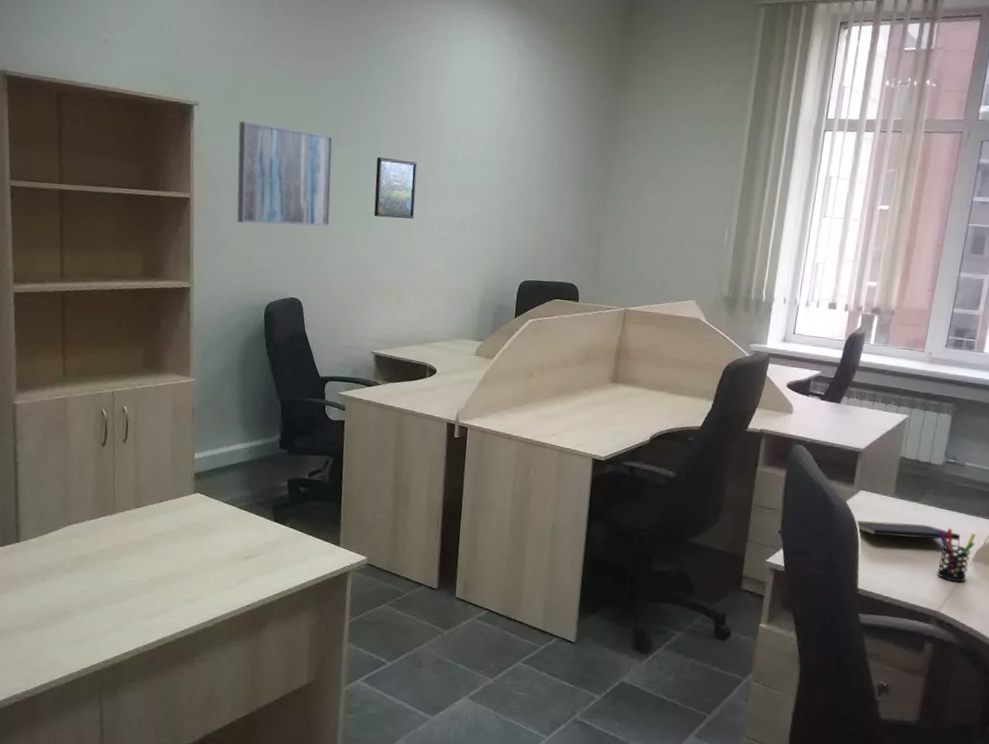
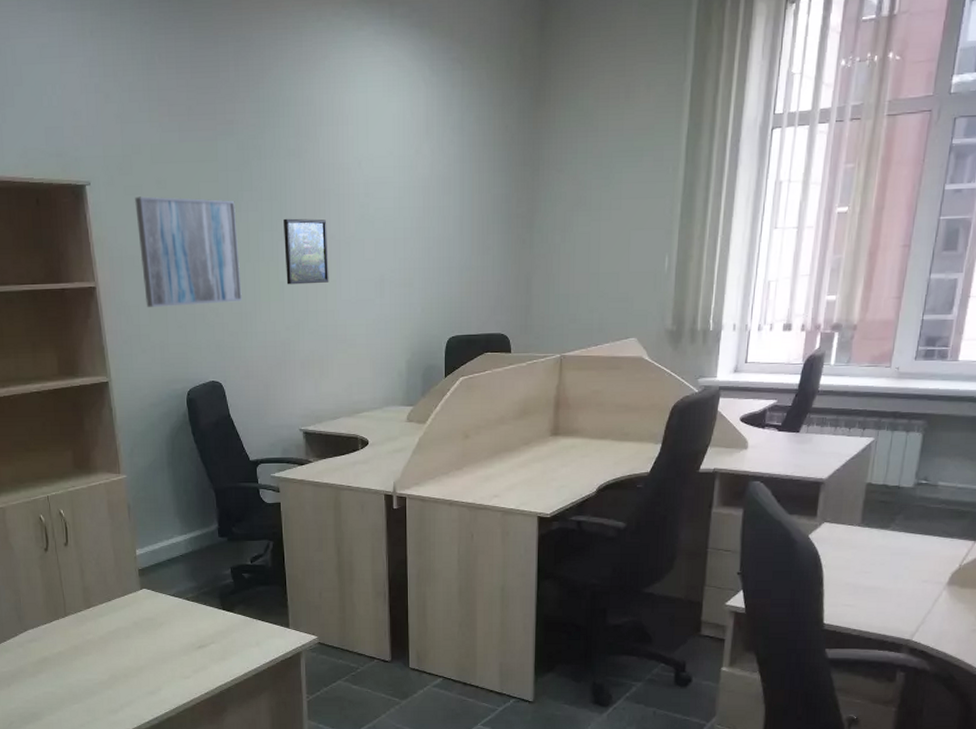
notepad: present [856,520,960,550] -> none [820,551,933,574]
pen holder: present [937,528,976,583] -> none [908,553,951,608]

